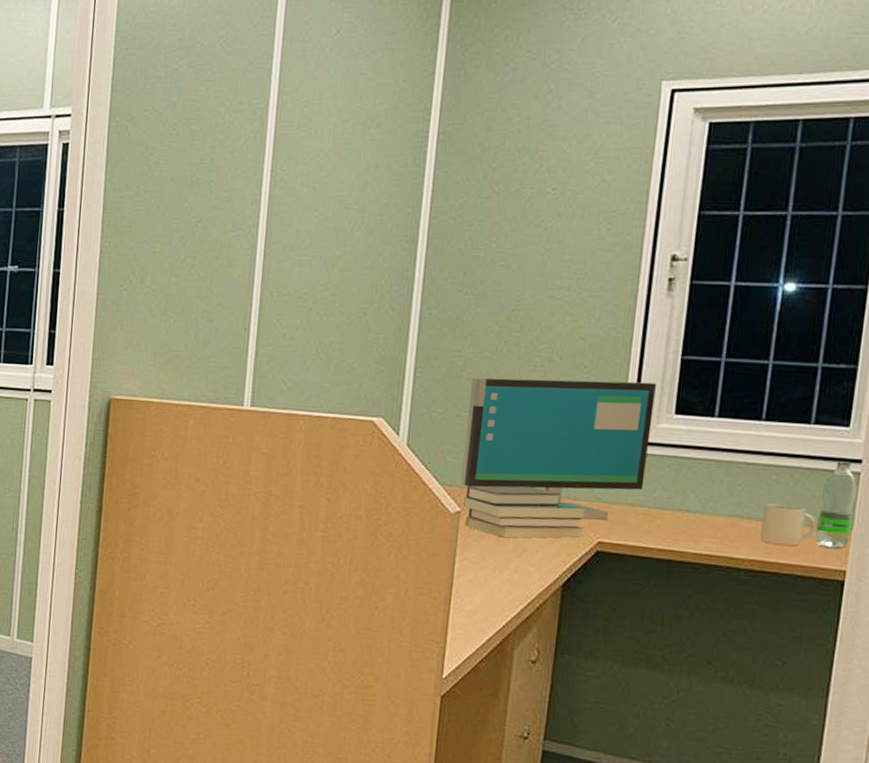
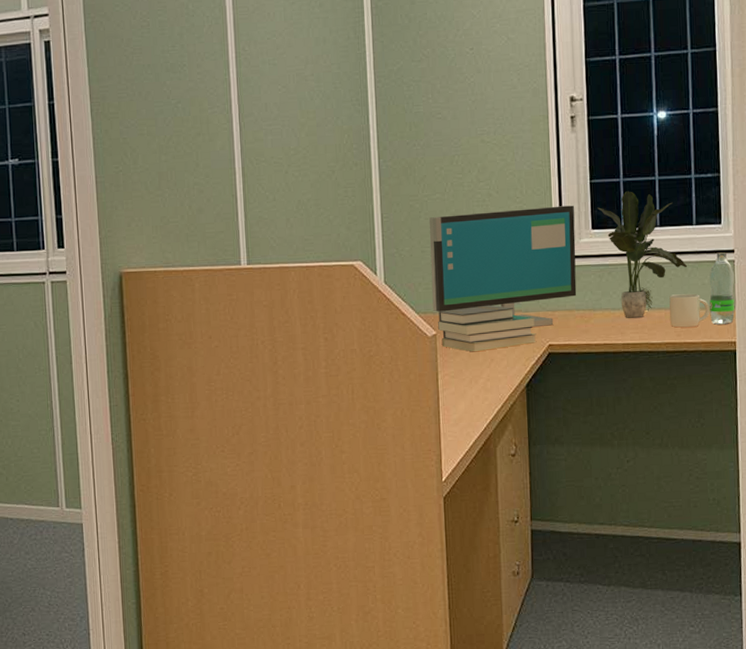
potted plant: none [686,374,794,526] -> present [597,191,687,318]

